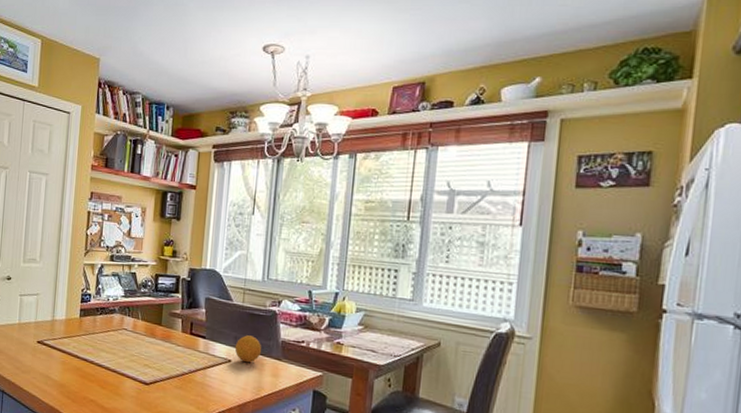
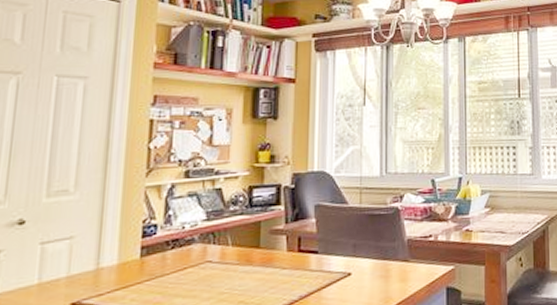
fruit: present [234,335,262,363] -> none [354,240,386,272]

